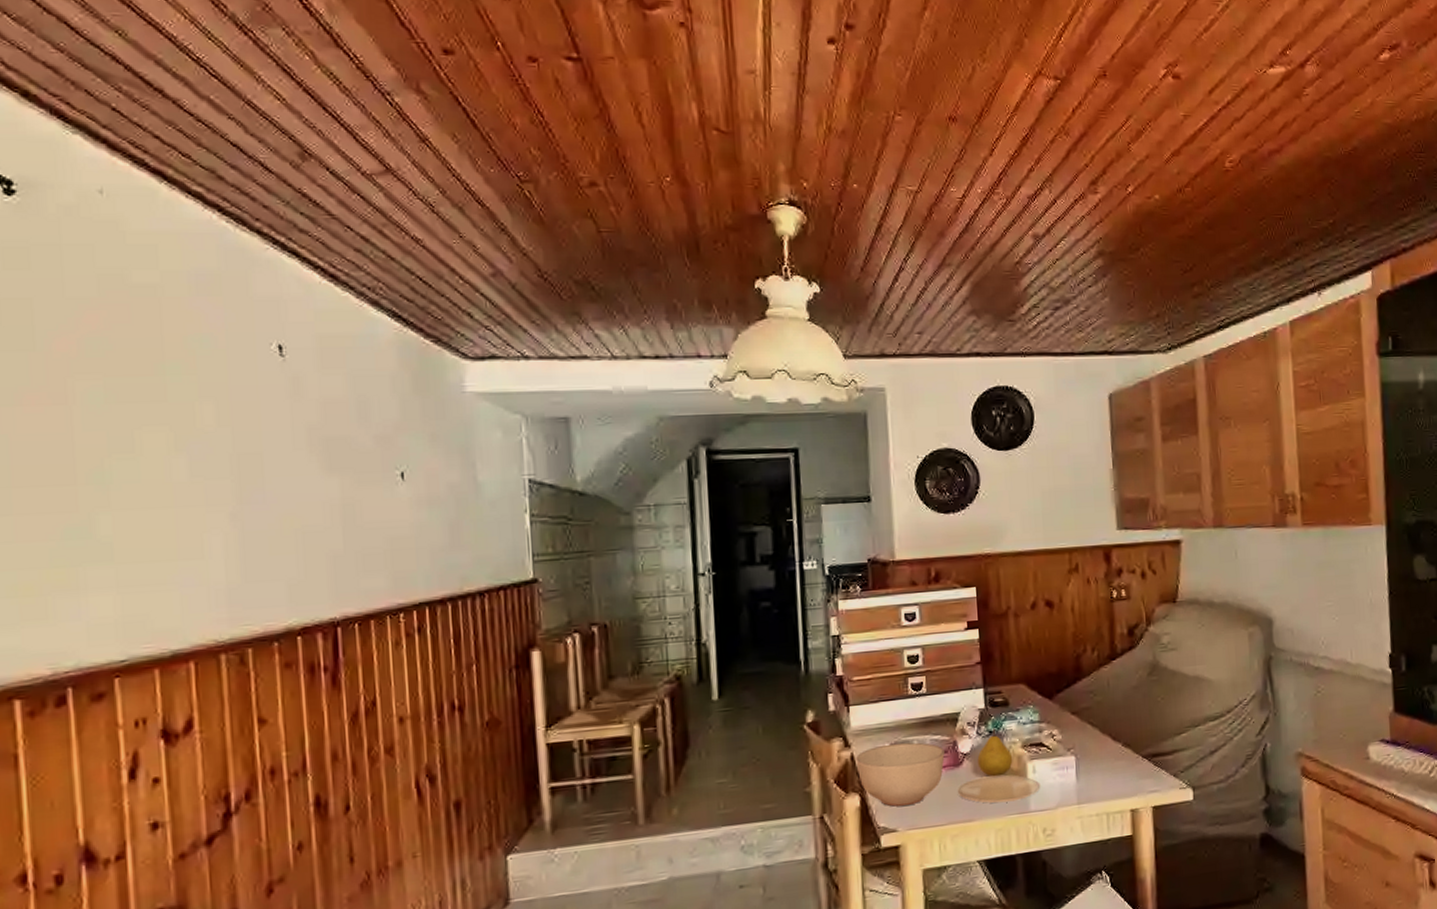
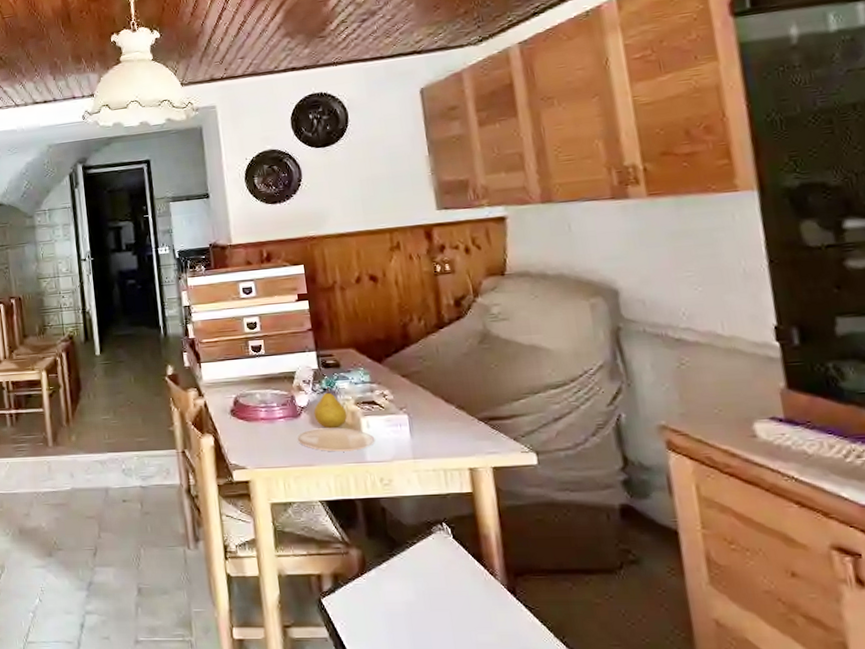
bowl: present [855,742,945,807] -> none [208,395,285,448]

